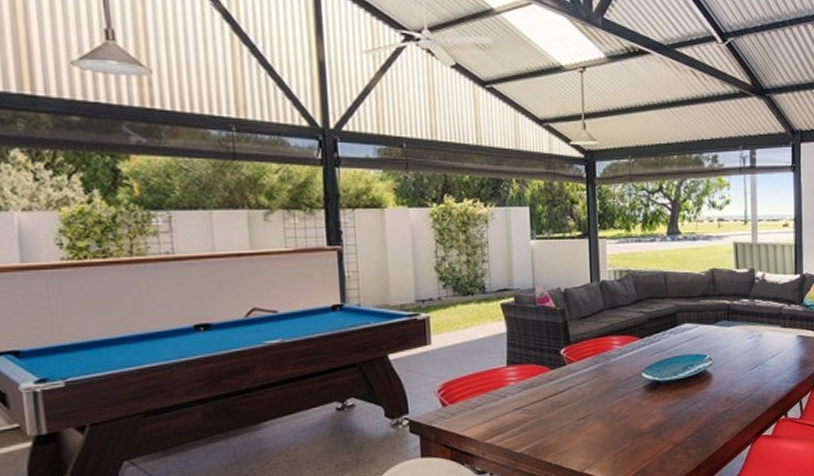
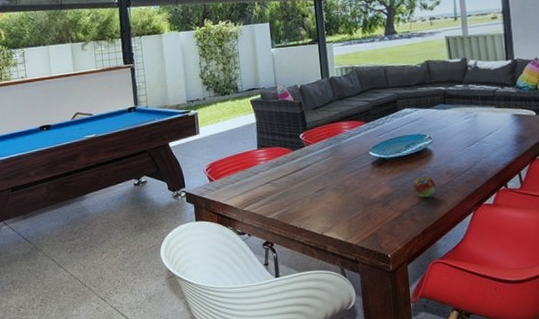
fruit: none [689,403,713,428] -> present [413,176,436,198]

